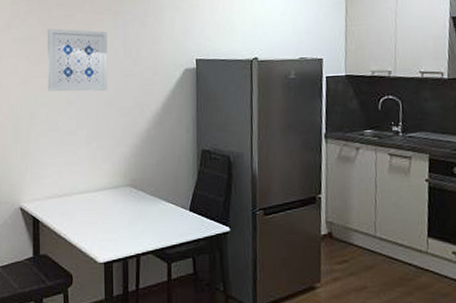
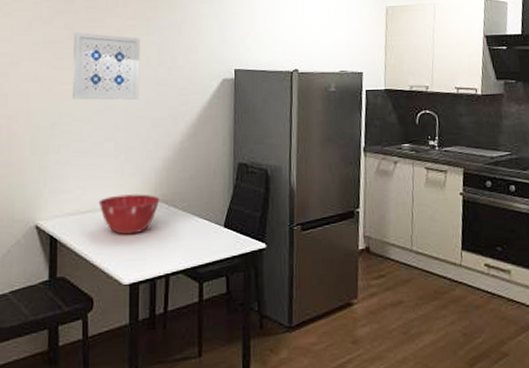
mixing bowl: none [74,179,129,217] -> present [98,194,160,235]

